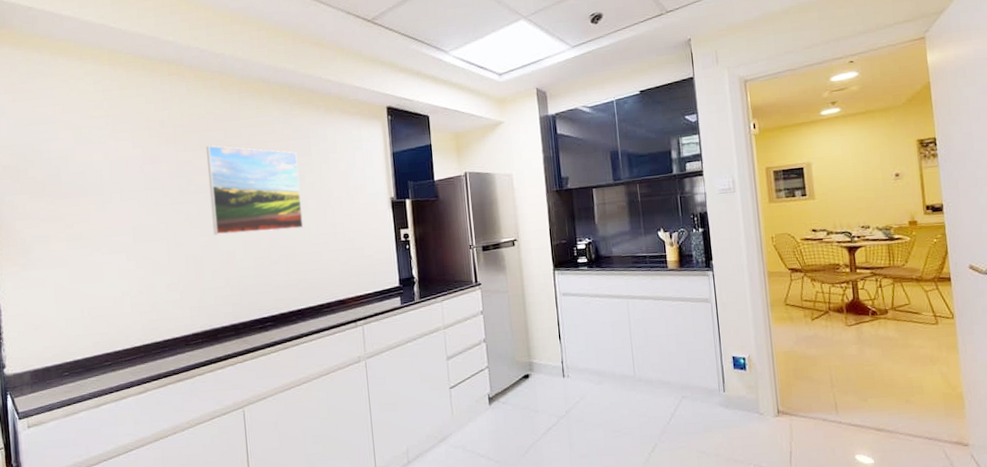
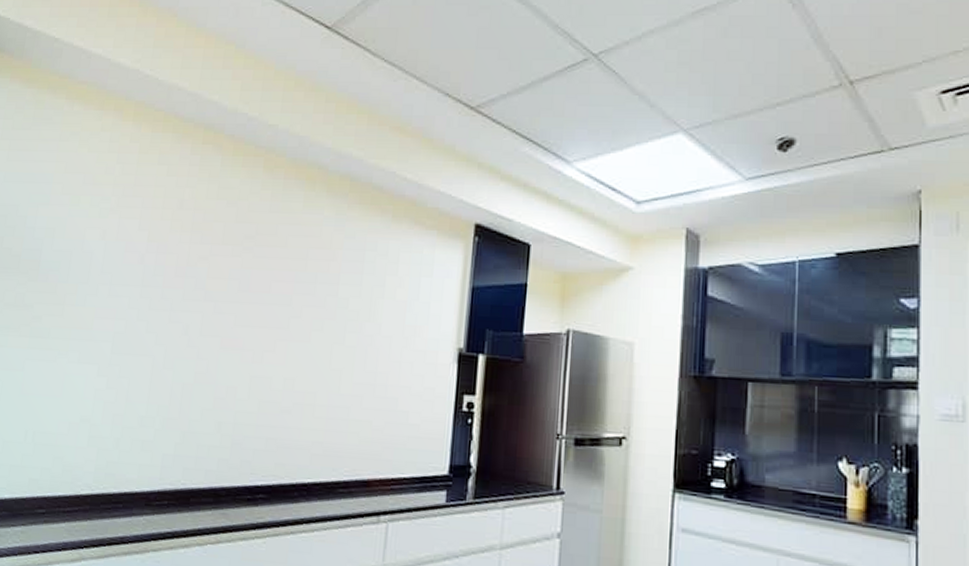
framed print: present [205,145,304,235] -> none [214,240,344,372]

